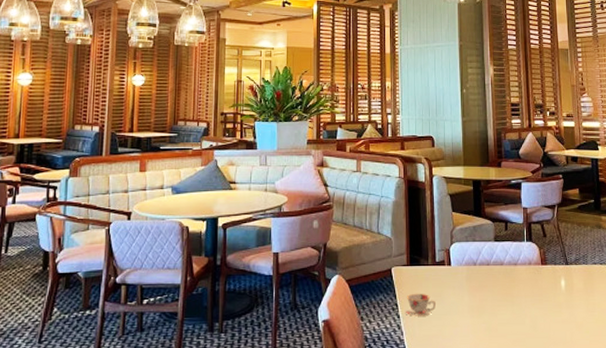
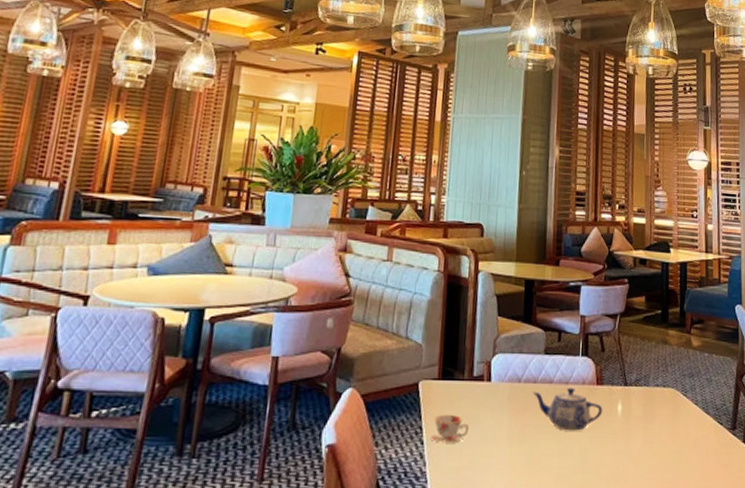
teapot: none [486,267,548,304] -> present [532,387,603,431]

